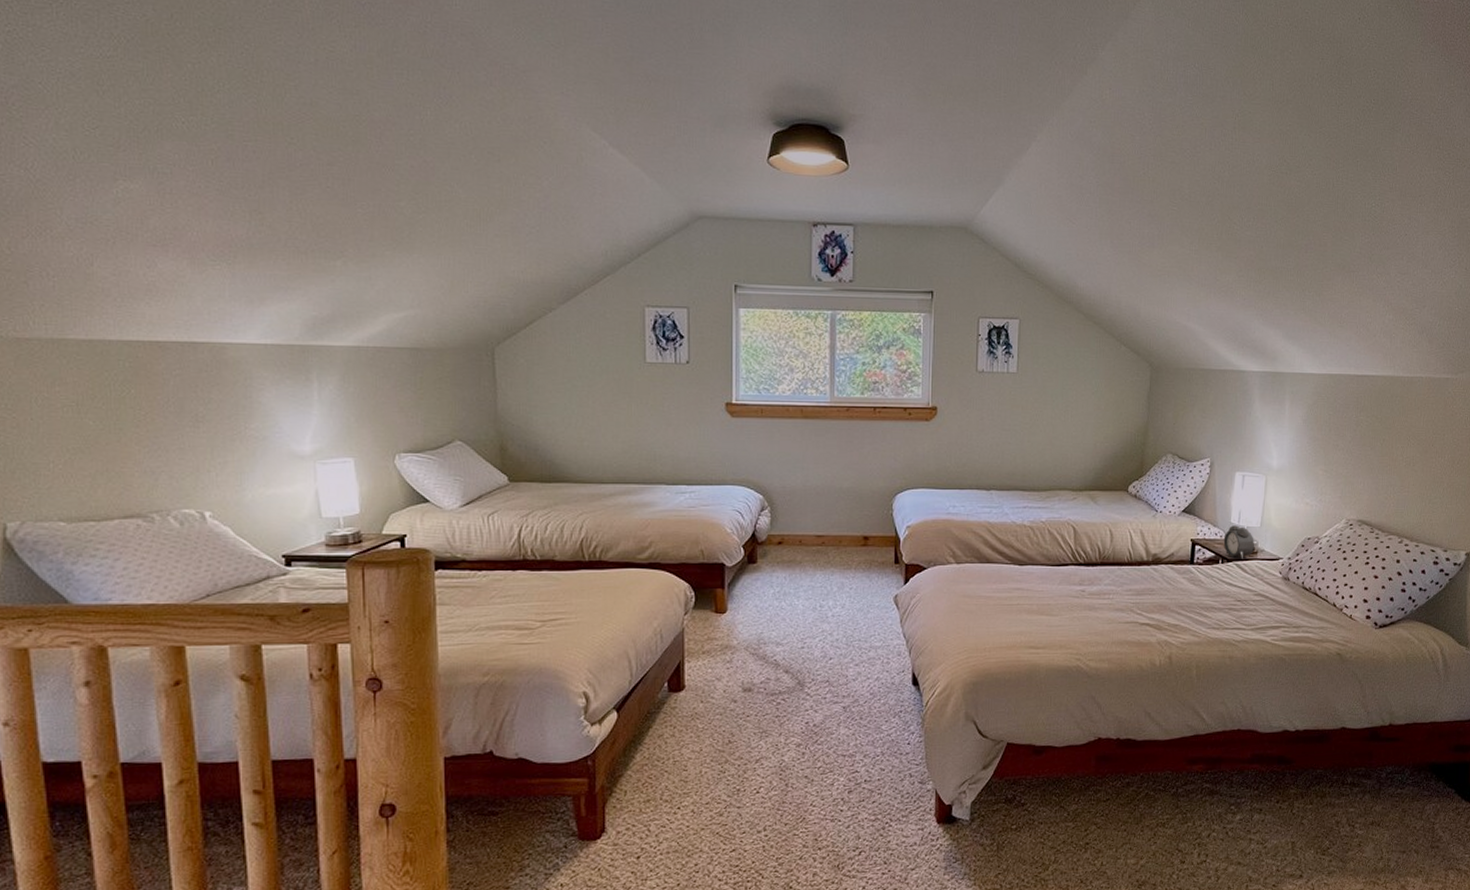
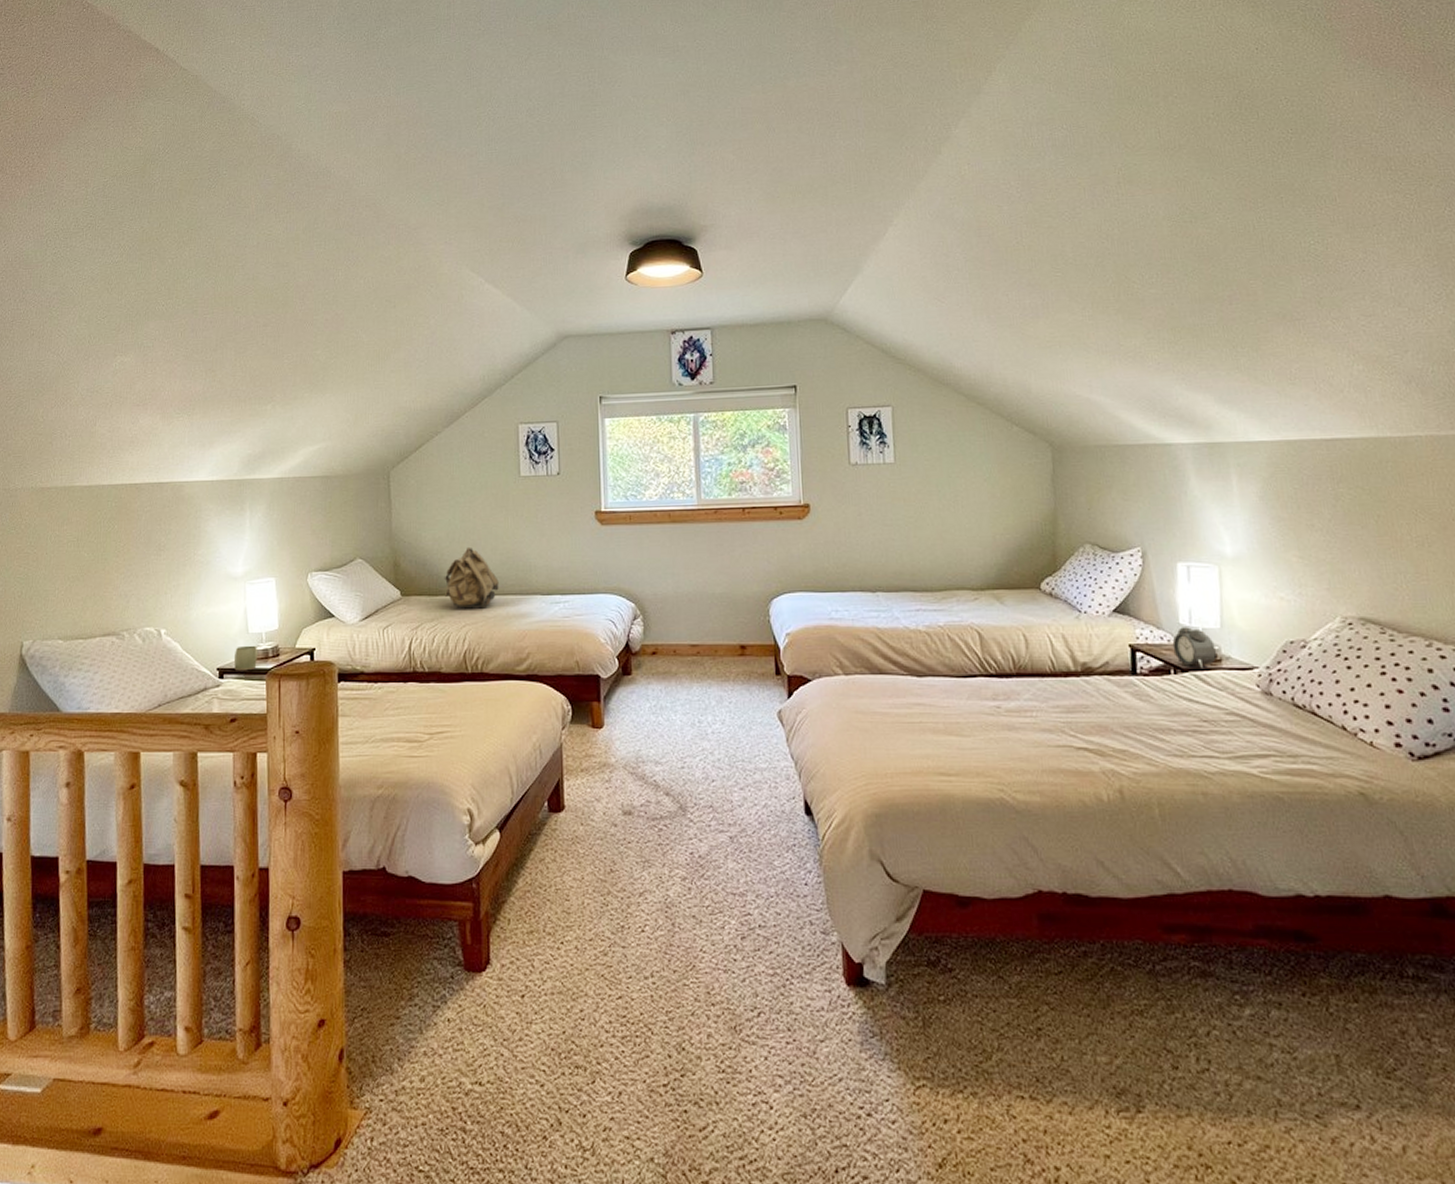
mug: none [305,531,335,558] -> present [234,645,258,671]
backpack: none [558,433,620,497] -> present [444,546,499,609]

